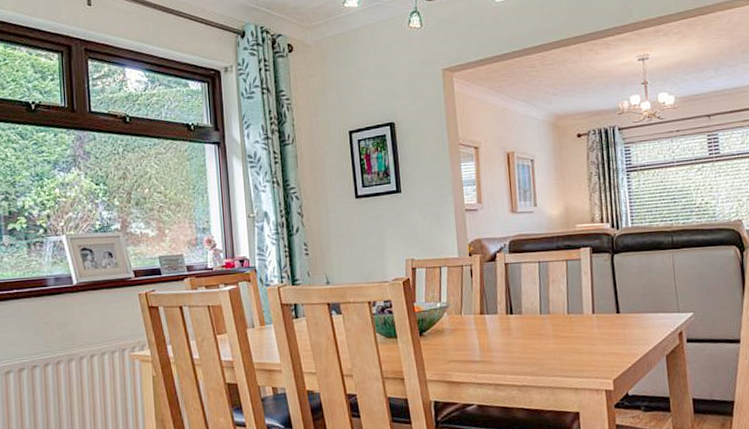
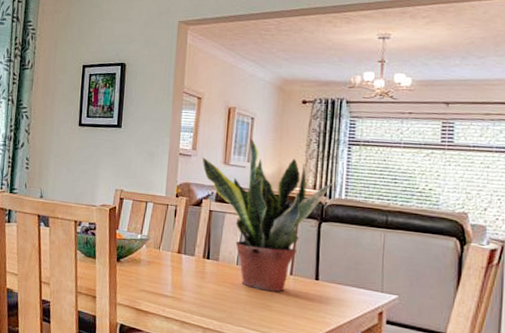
potted plant: none [489,181,618,335] -> present [202,138,333,292]

